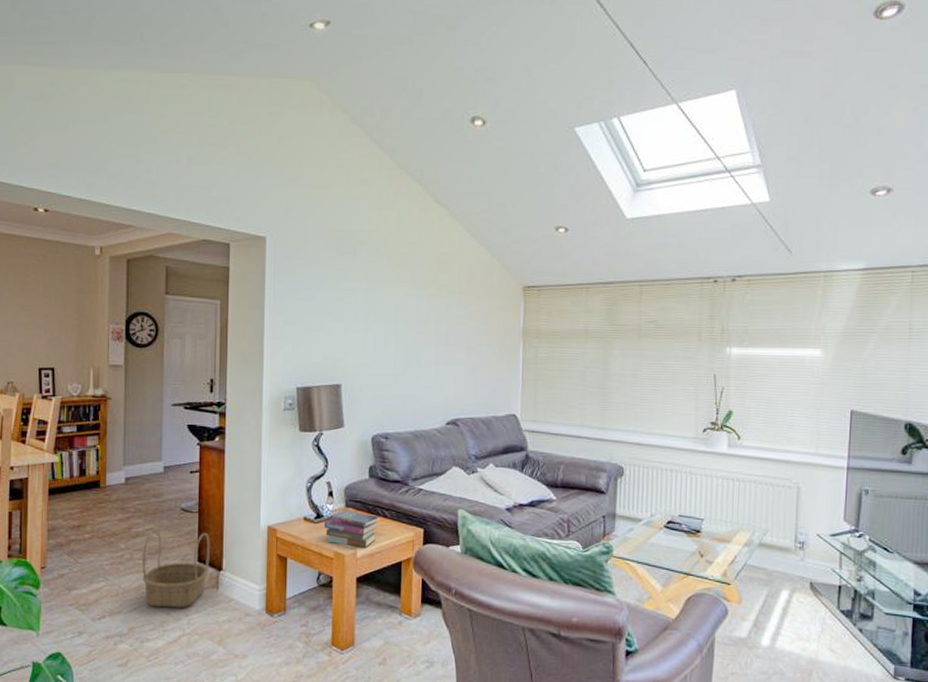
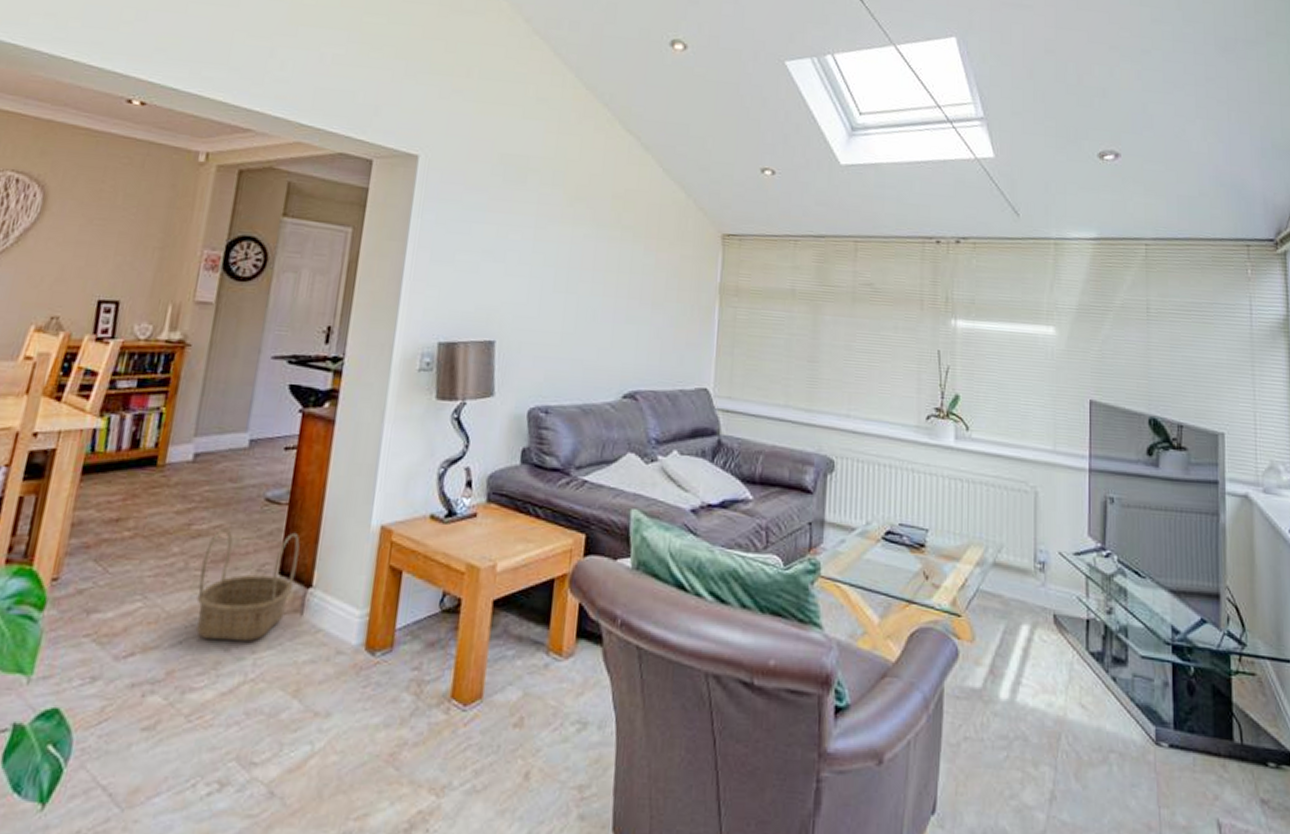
books: present [324,510,380,549] -> none [456,506,531,560]

